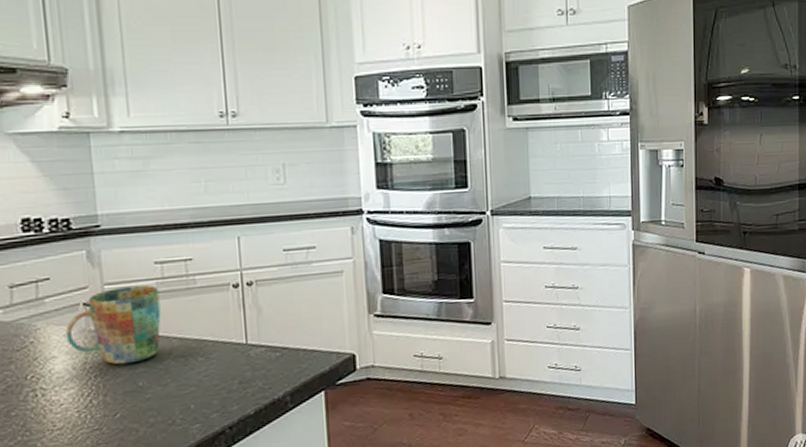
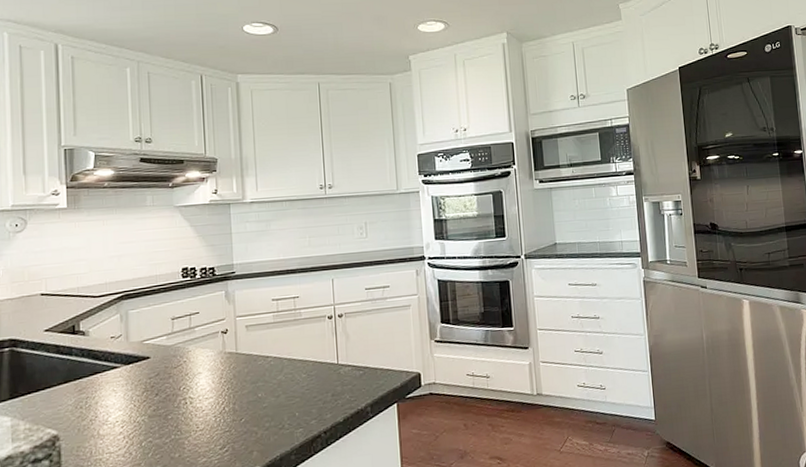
mug: present [65,284,161,365] -> none [208,317,276,380]

